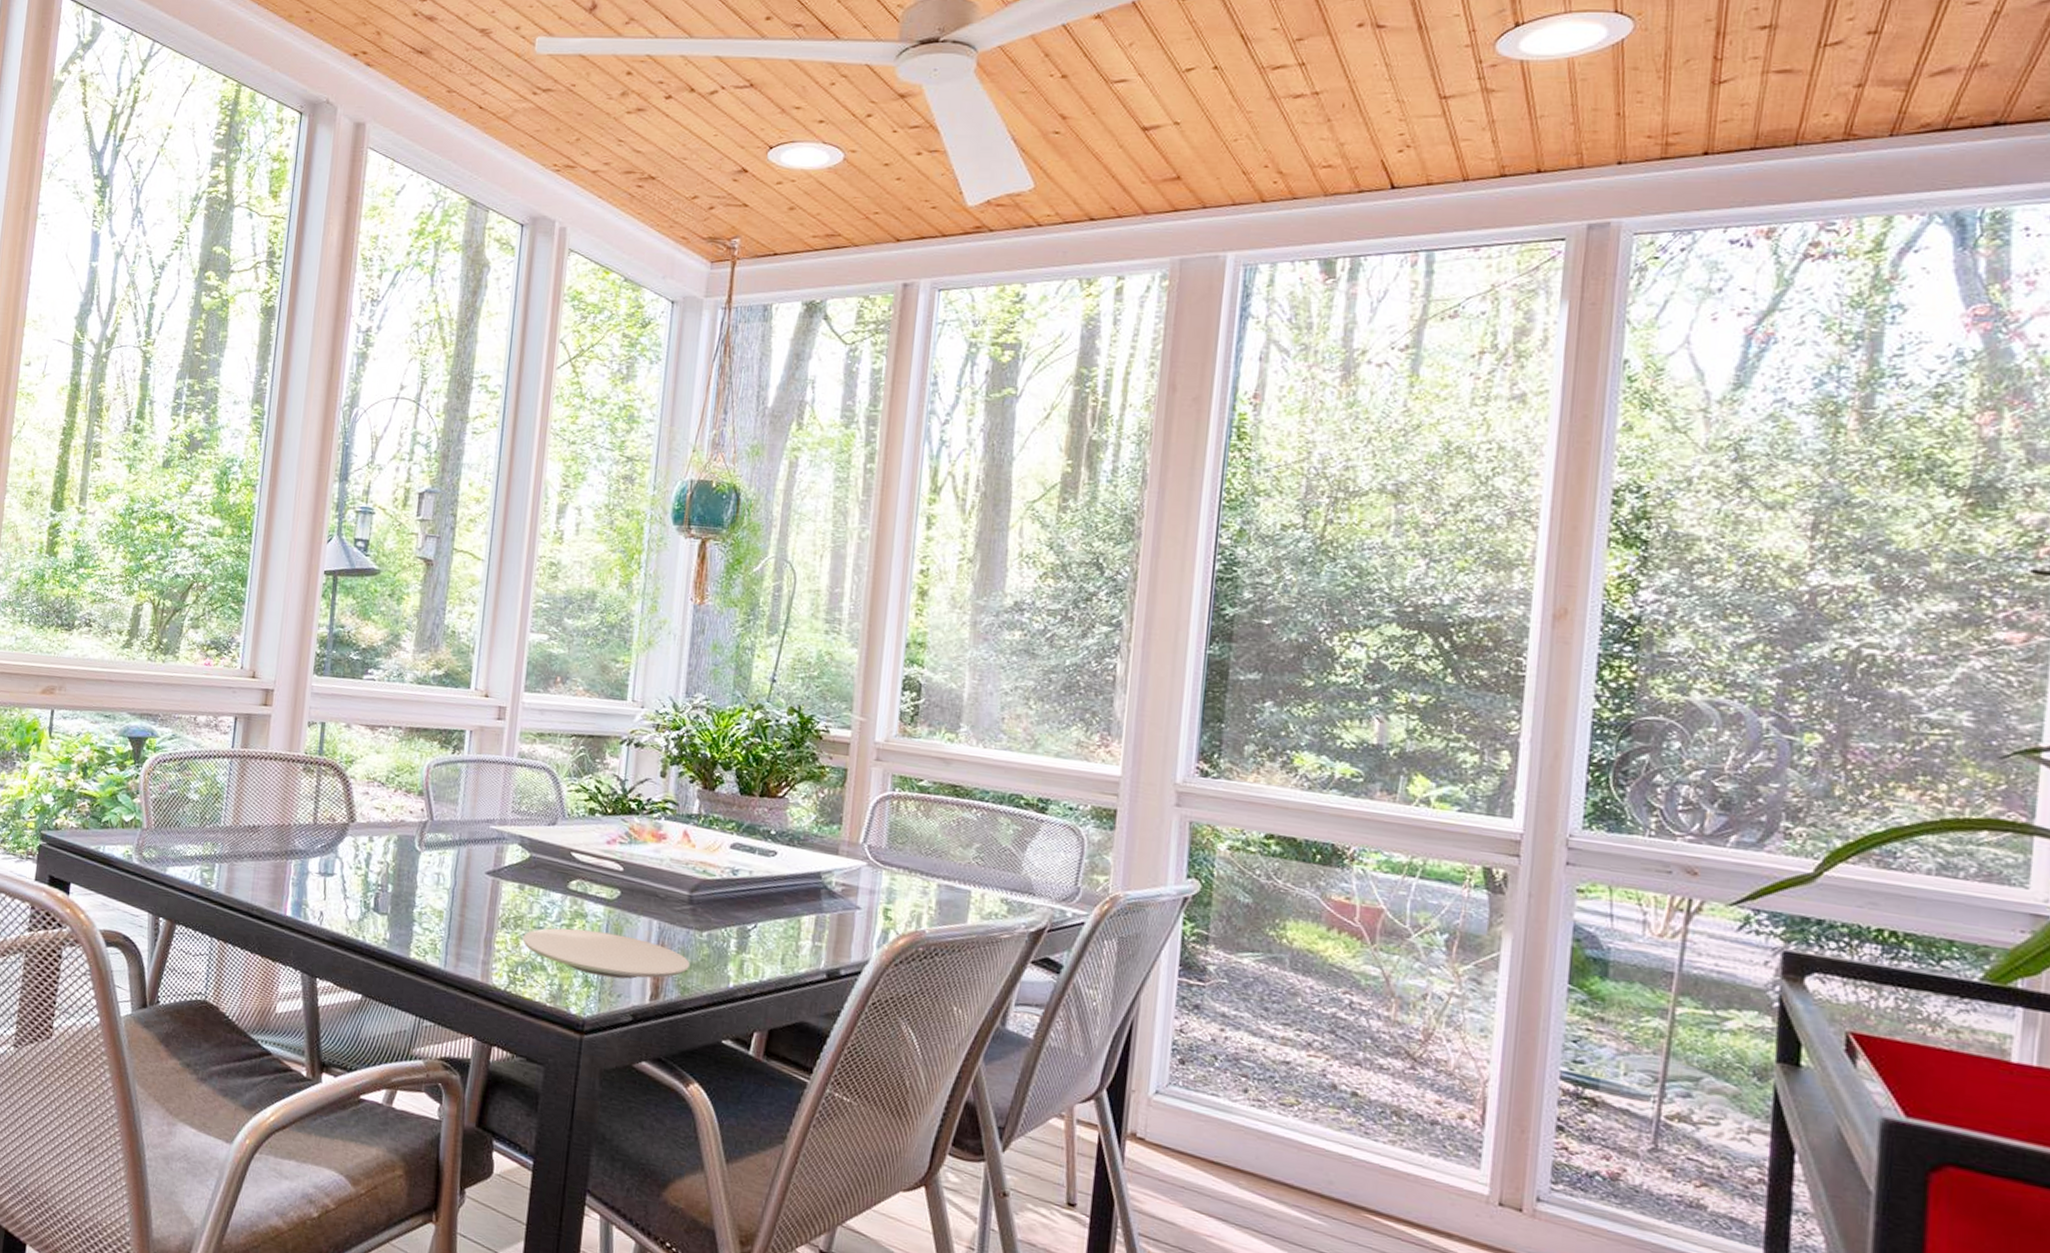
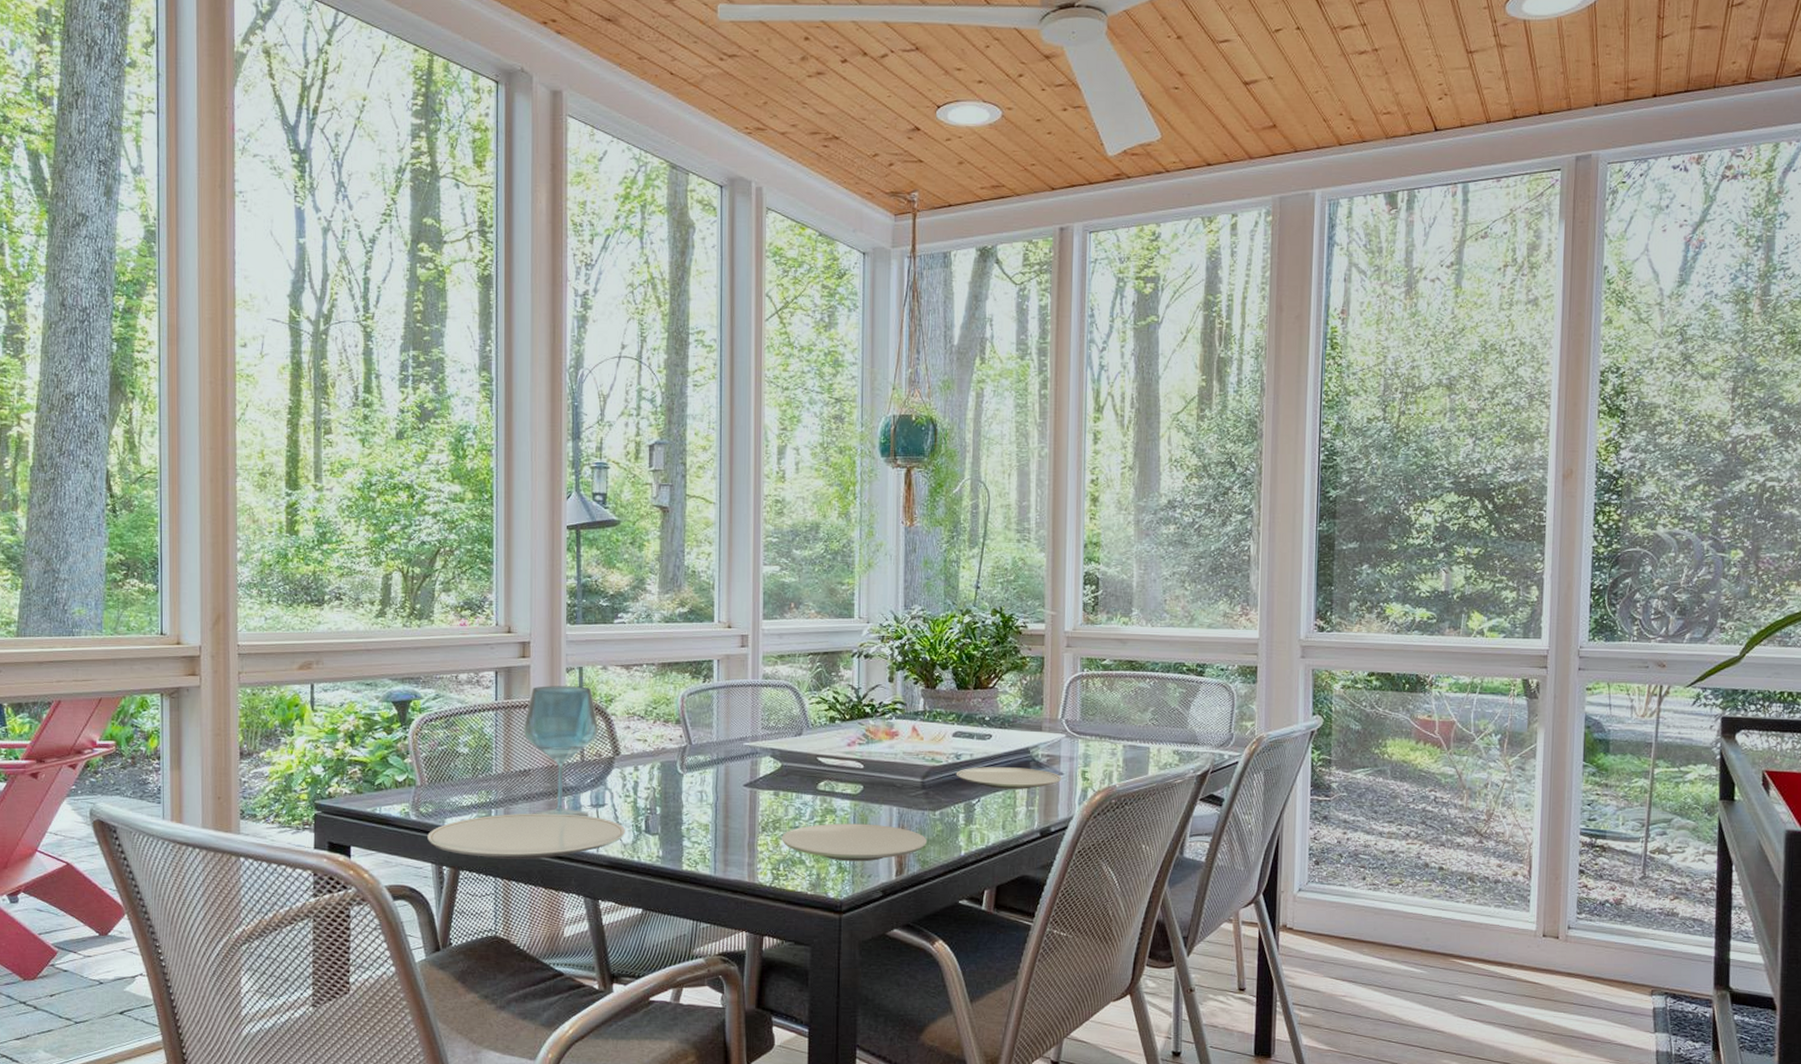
plate: none [147,869,353,925] -> present [427,813,626,859]
wine glass: none [256,738,335,886] -> present [523,686,598,817]
plate: none [730,886,859,921] -> present [956,767,1062,789]

